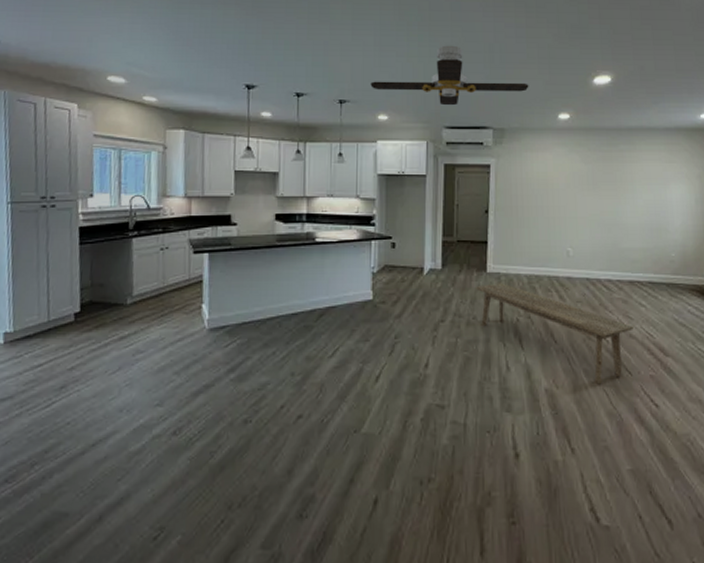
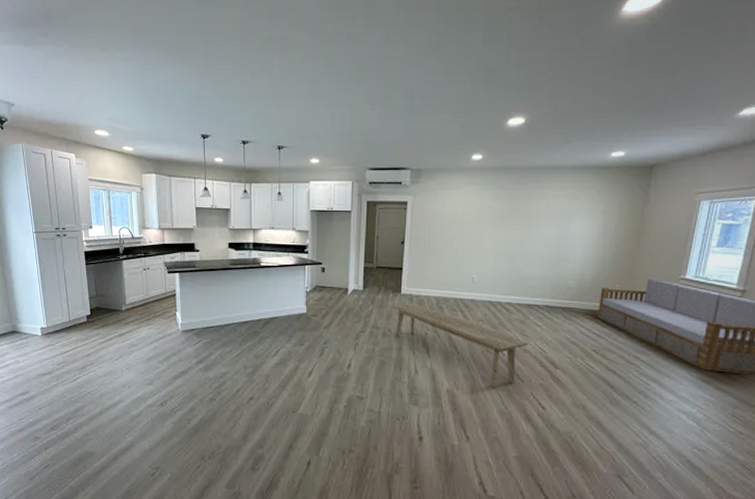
ceiling fan: present [370,45,529,106] -> none [304,93,446,149]

